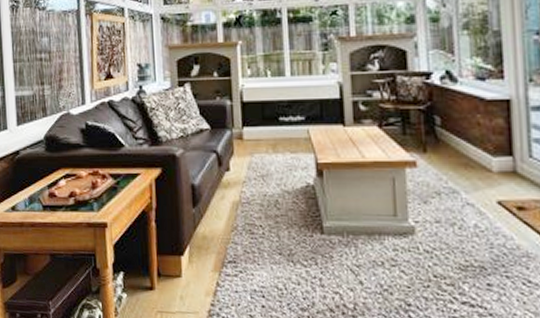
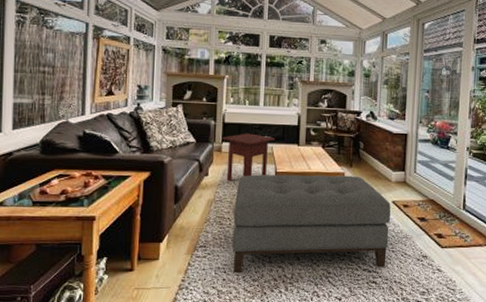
side table: none [241,113,312,177] -> present [222,133,276,181]
ottoman: none [266,165,498,302] -> present [232,174,391,272]

